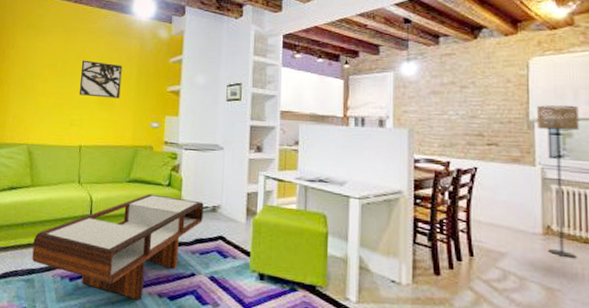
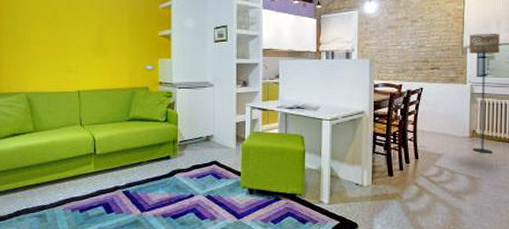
coffee table: present [32,193,204,300] -> none [42,130,198,222]
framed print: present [79,60,122,99] -> none [73,9,114,44]

